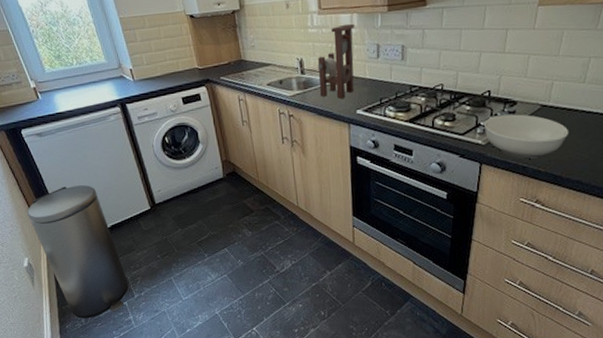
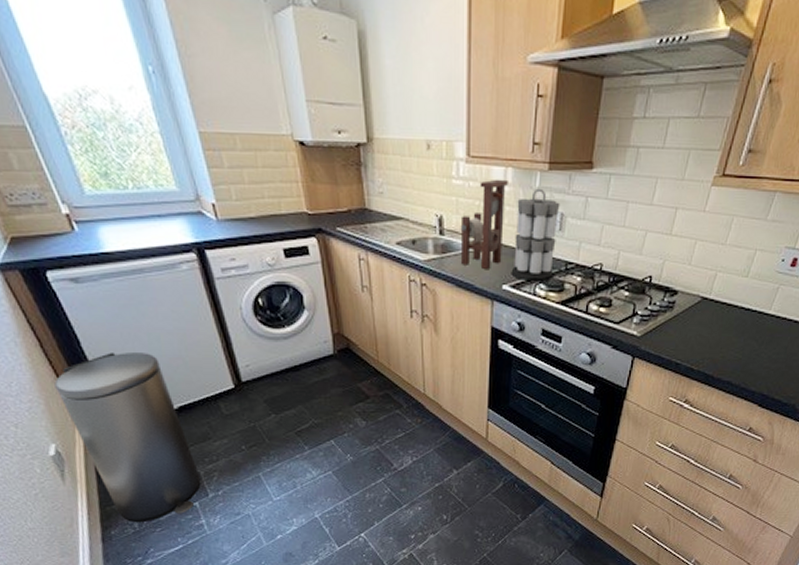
spice rack: none [363,27,401,105] -> present [511,188,560,281]
bowl: present [483,114,569,159] -> none [640,305,727,355]

